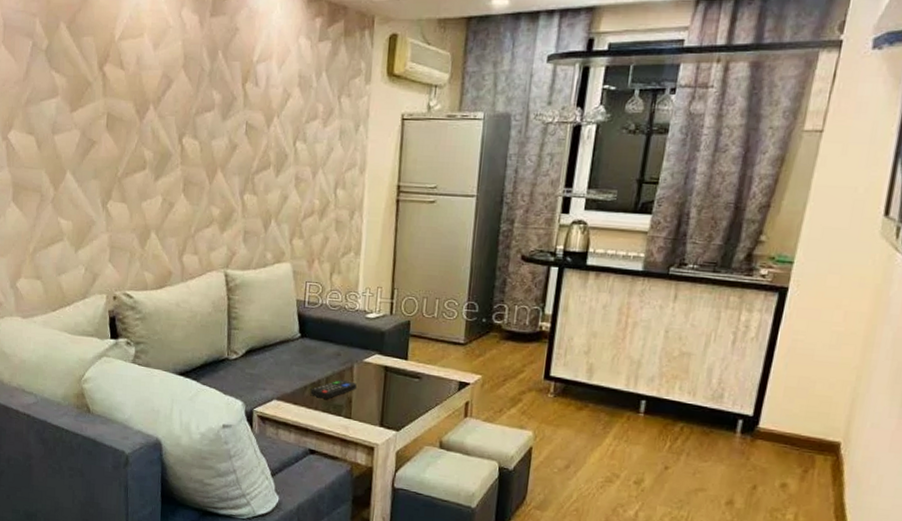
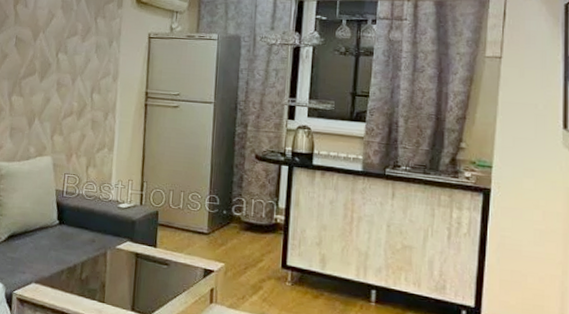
remote control: present [310,379,357,399] -> none [67,264,110,283]

